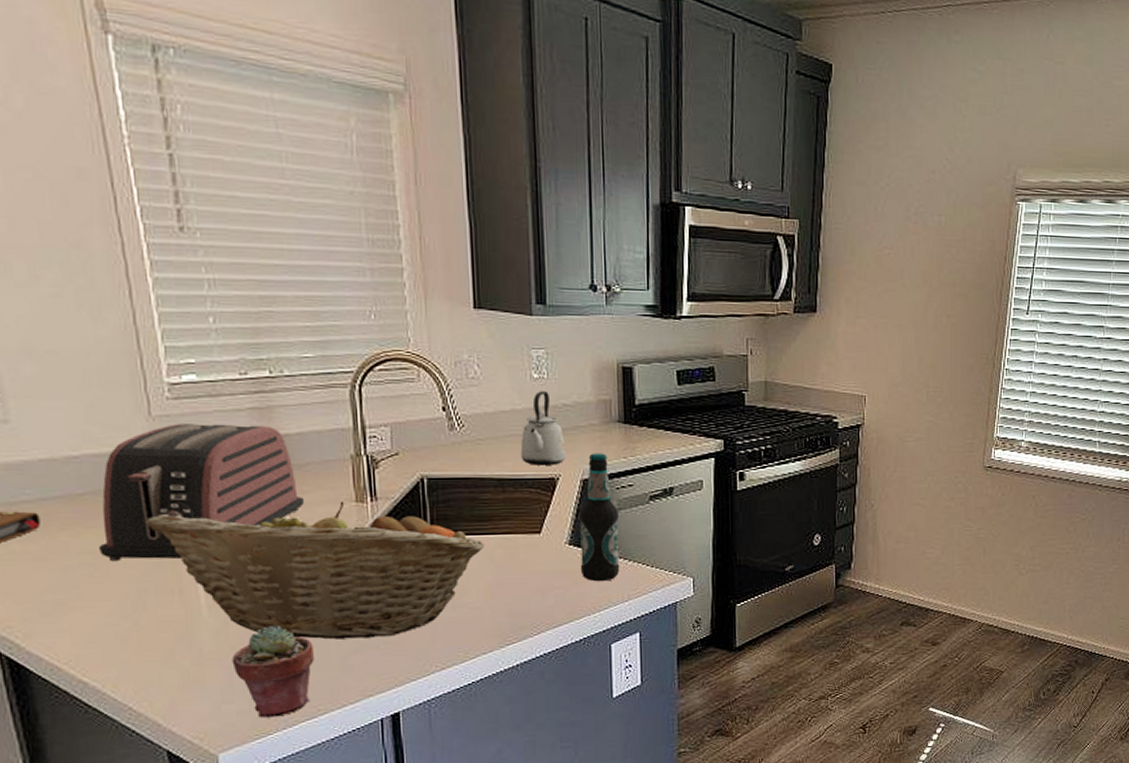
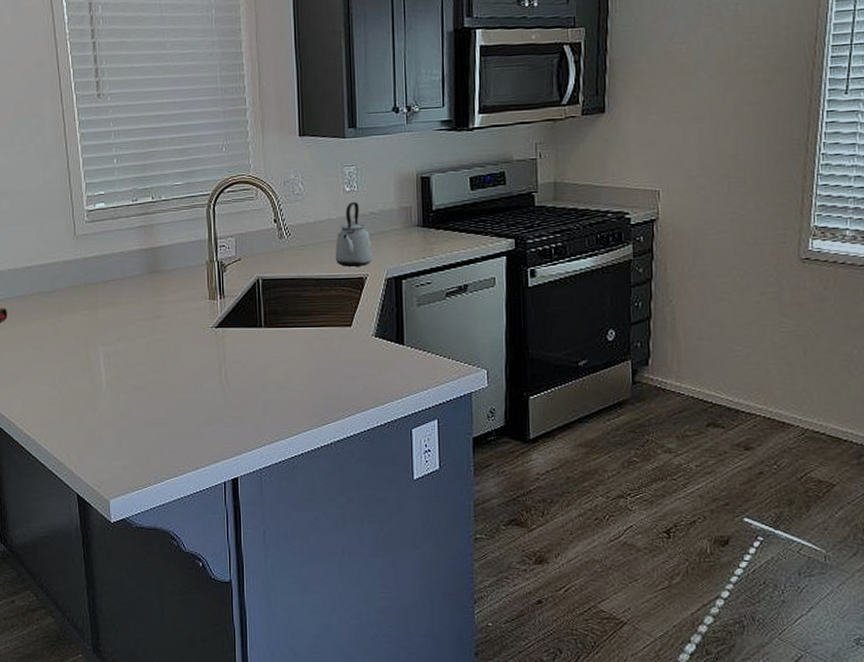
toaster: present [99,424,304,562] -> none [41,239,173,345]
fruit basket: present [145,501,485,640] -> none [69,298,306,412]
potted succulent: present [231,625,314,718] -> none [121,399,177,474]
bottle: present [579,453,620,582] -> none [384,254,420,371]

